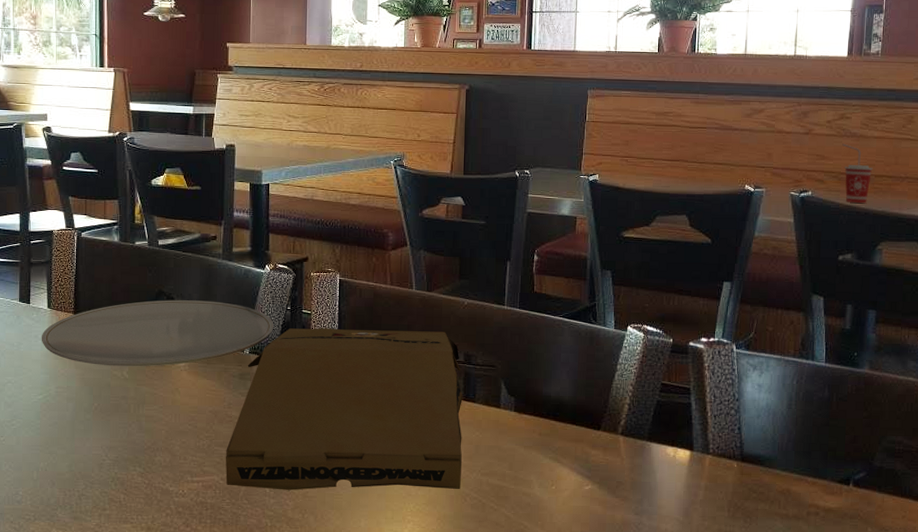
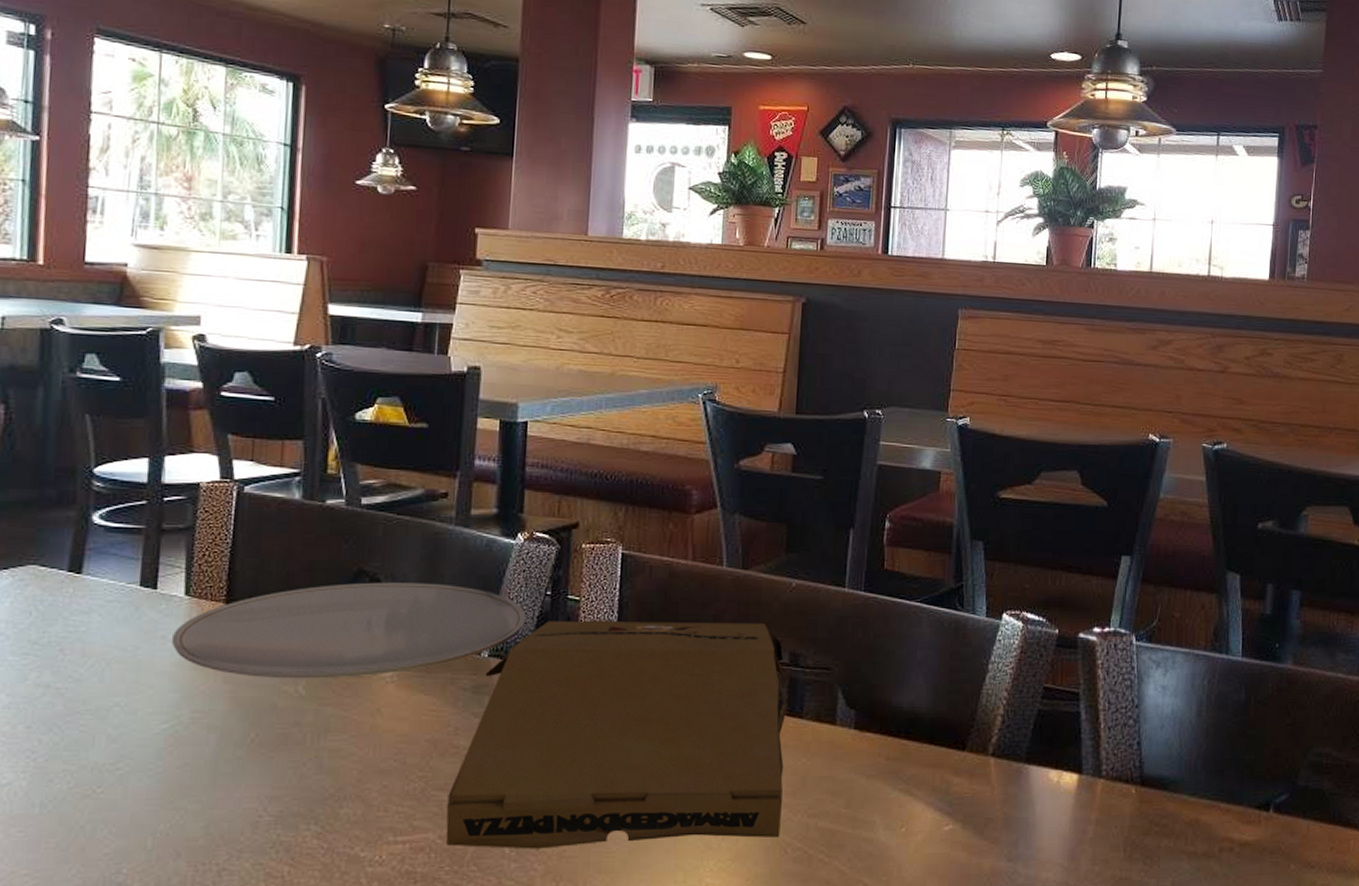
beverage cup: present [842,143,873,203] -> none [1262,385,1298,458]

